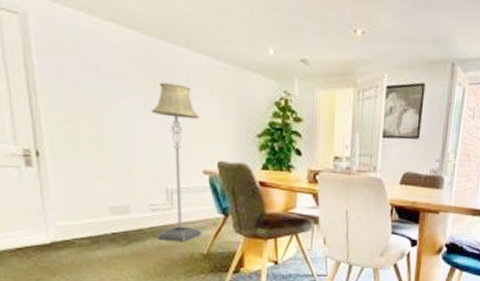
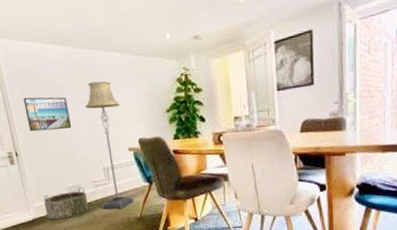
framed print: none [59,81,127,134] -> present [23,97,71,132]
basket: none [72,208,138,247] -> present [44,186,89,220]

